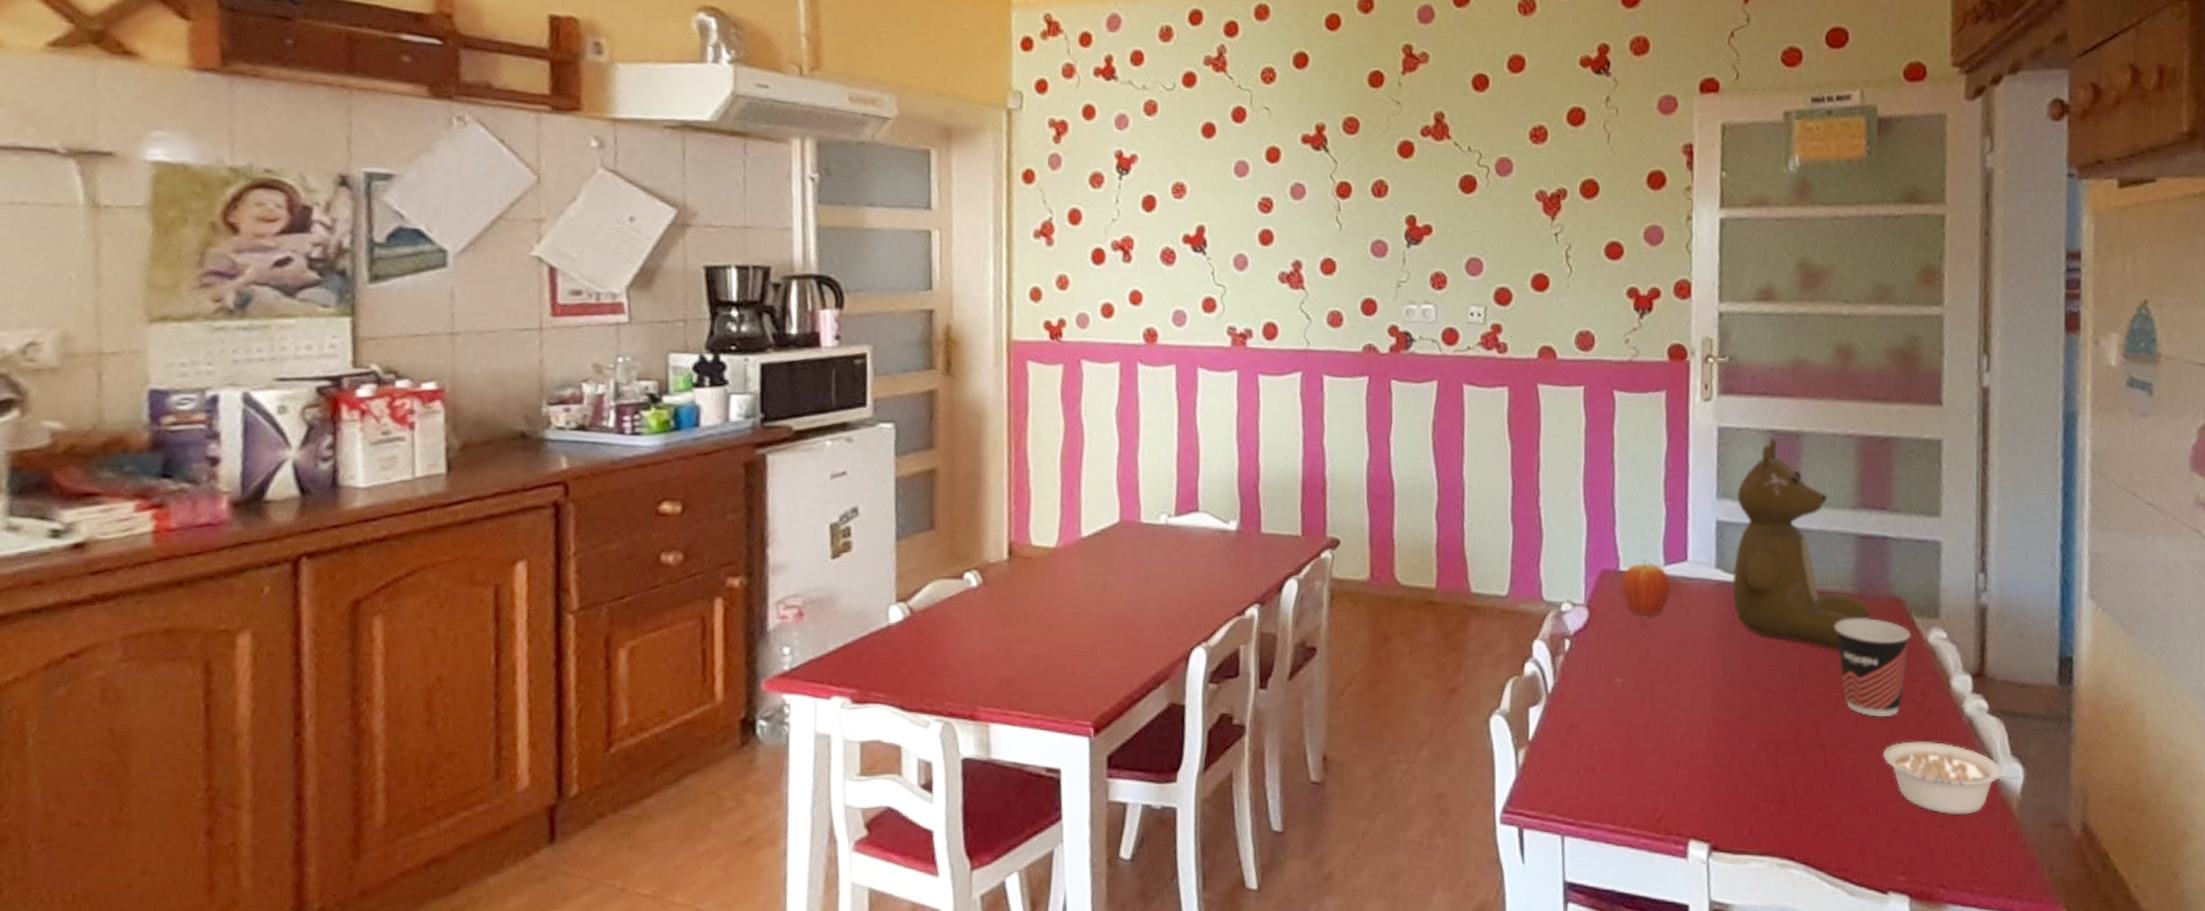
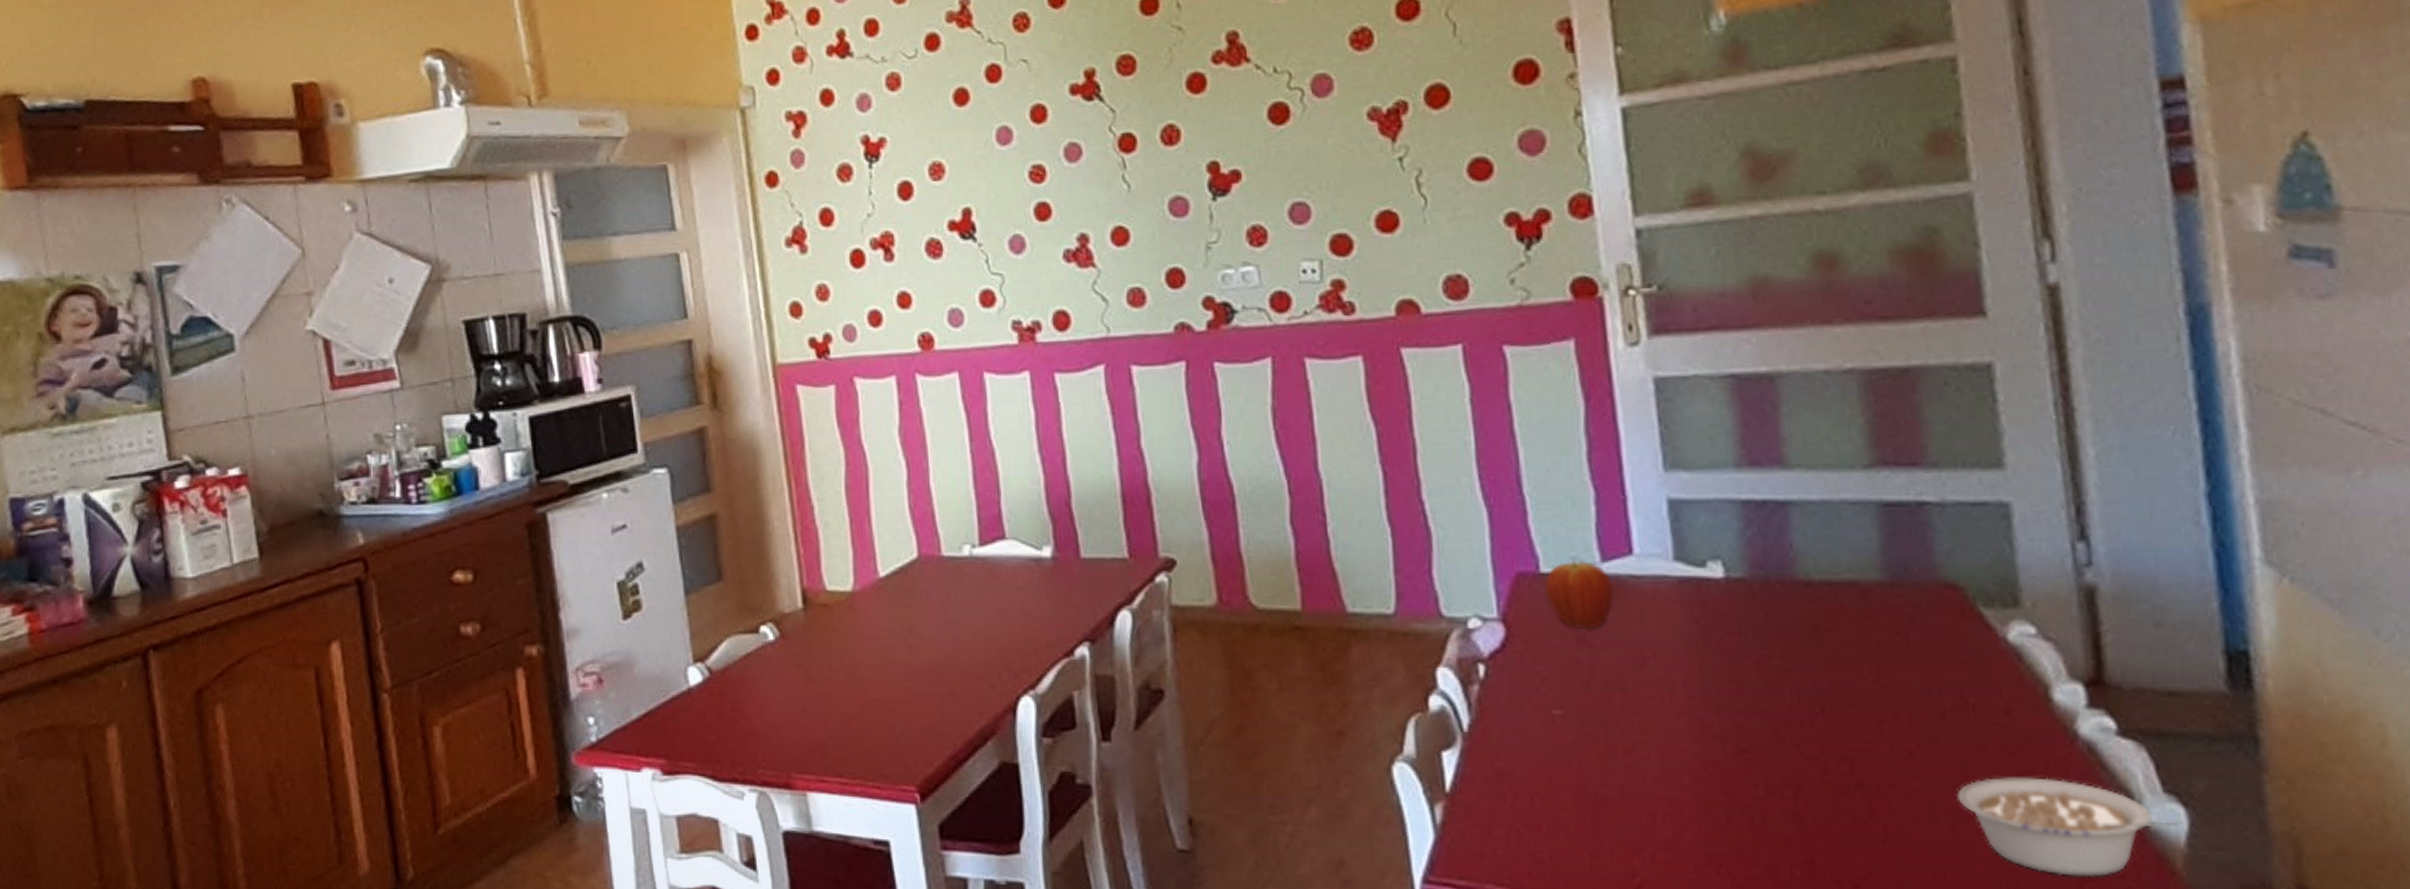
teddy bear: present [1732,438,1870,650] -> none [1692,384,1913,659]
cup: present [1835,618,1911,717] -> none [1860,614,1979,747]

